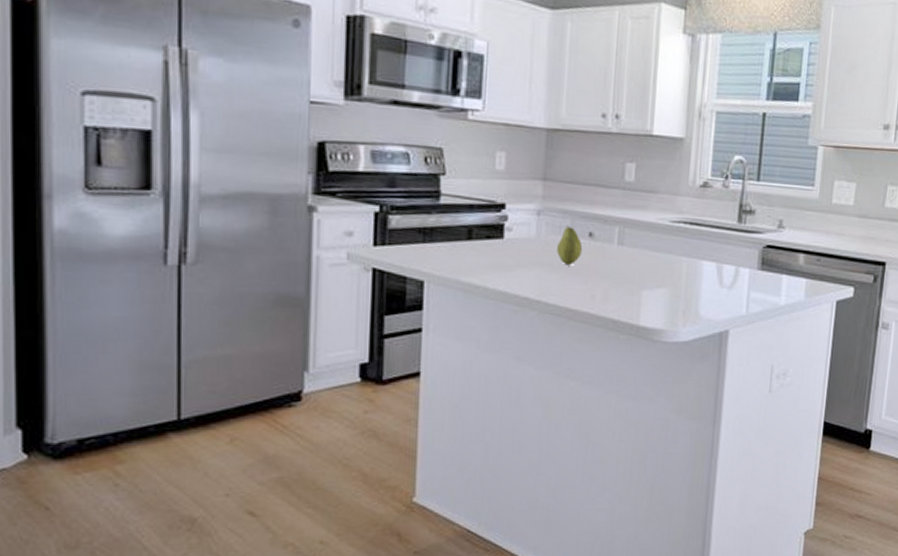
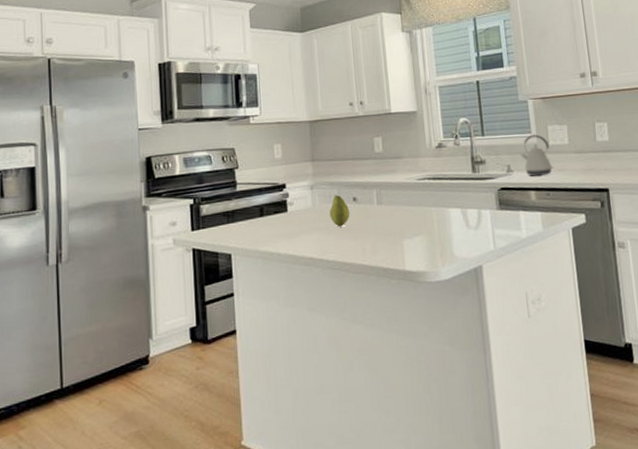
kettle: none [796,188,832,238] -> present [520,134,555,176]

